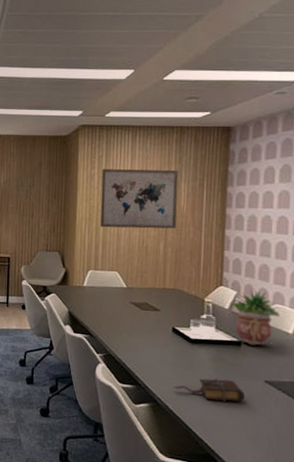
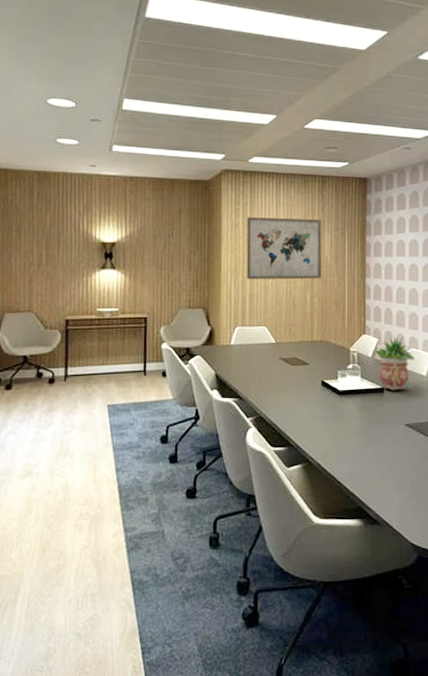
book: present [172,378,245,402] -> none [323,428,389,452]

